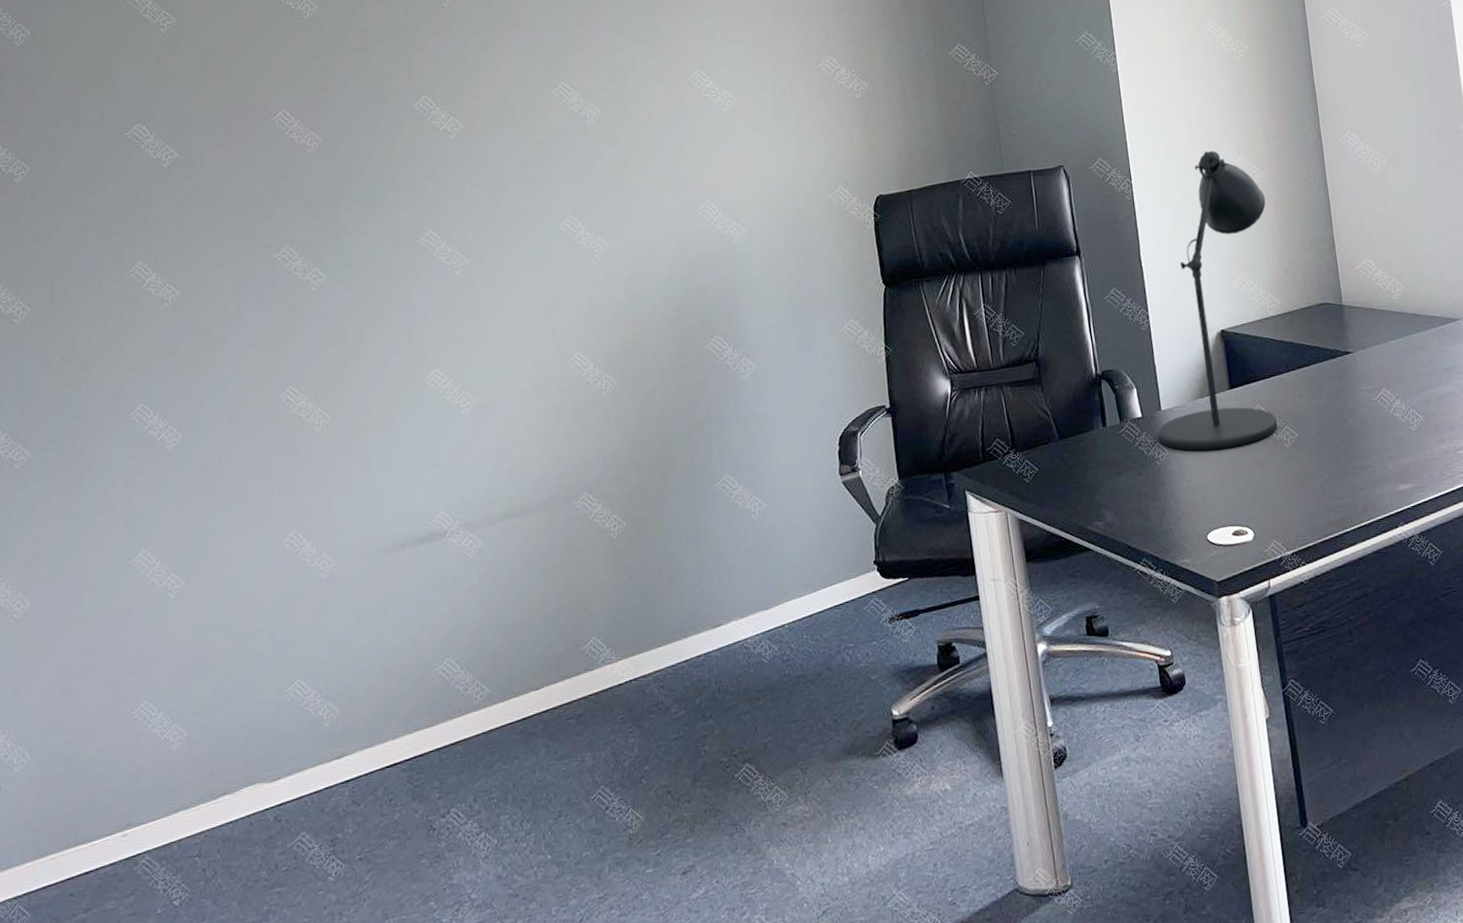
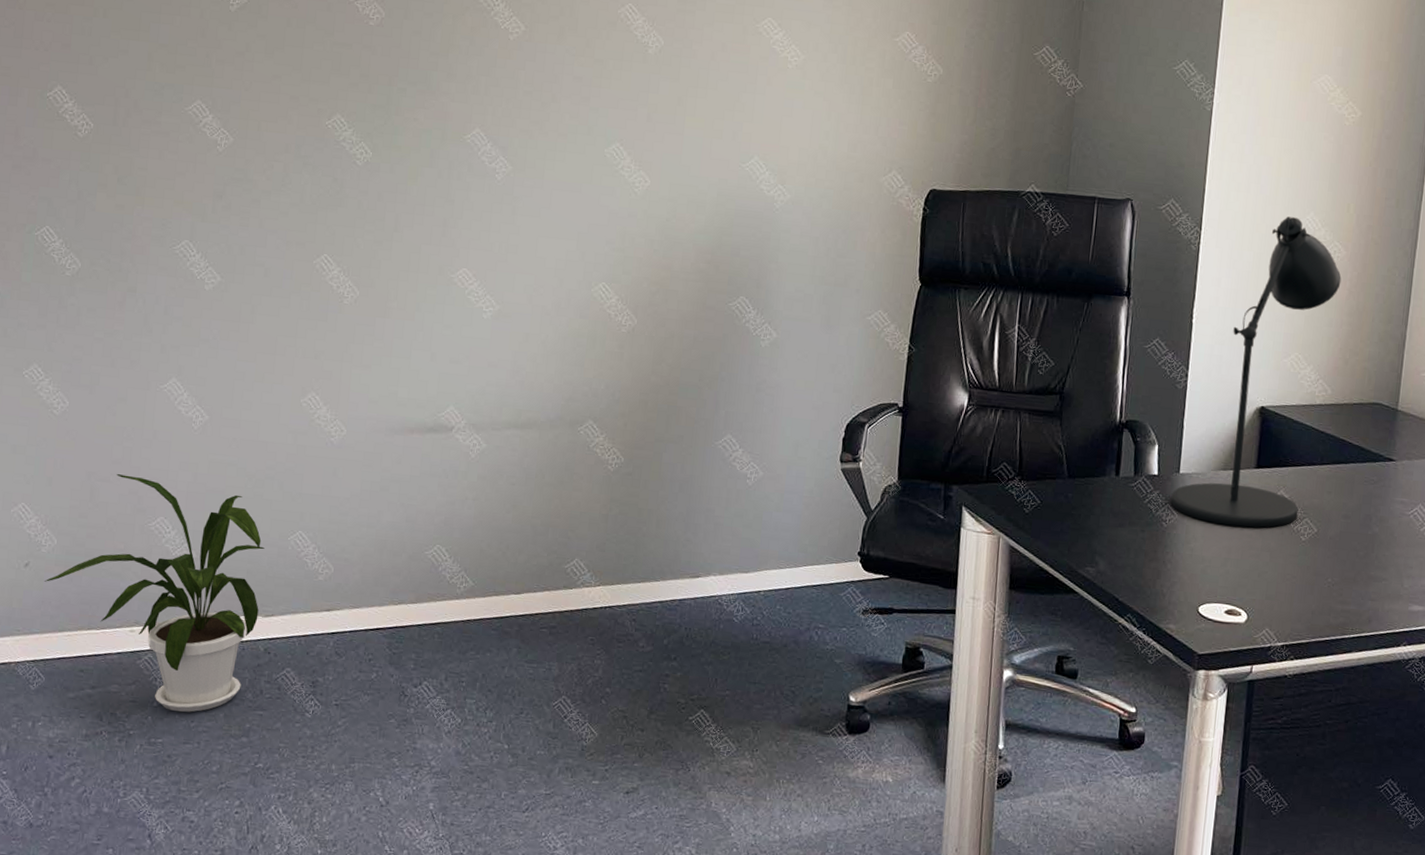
house plant: none [20,657,263,914] -> present [45,474,265,713]

